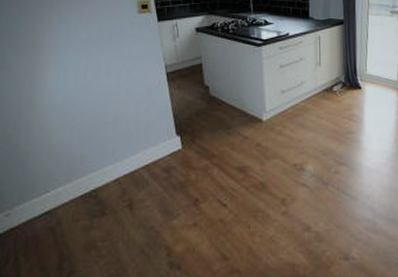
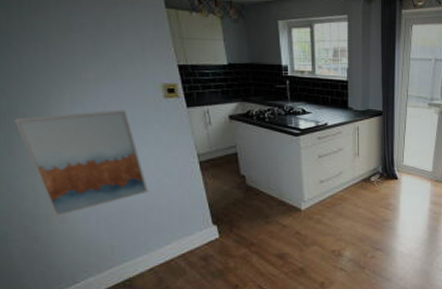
wall art: none [9,25,119,127] -> present [13,109,149,217]

